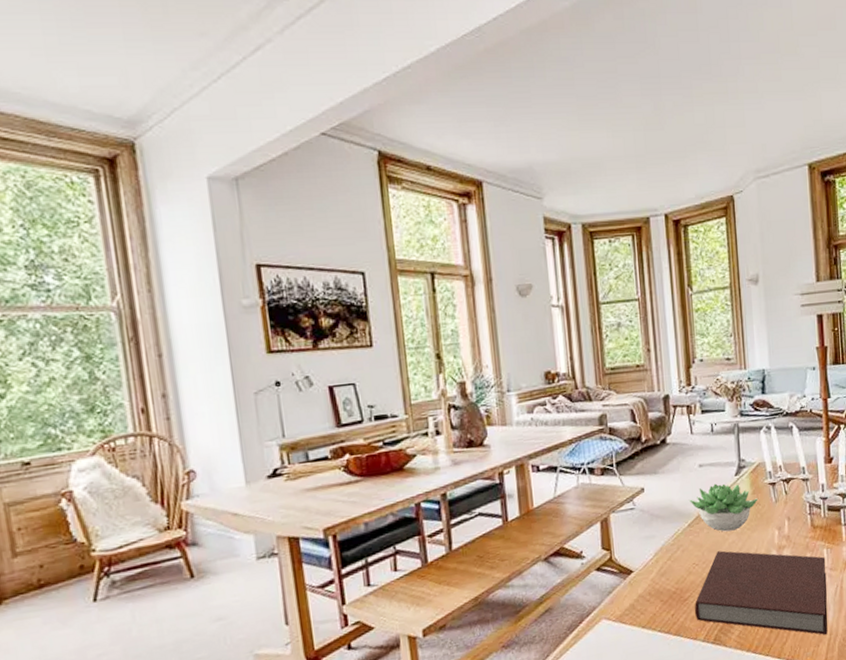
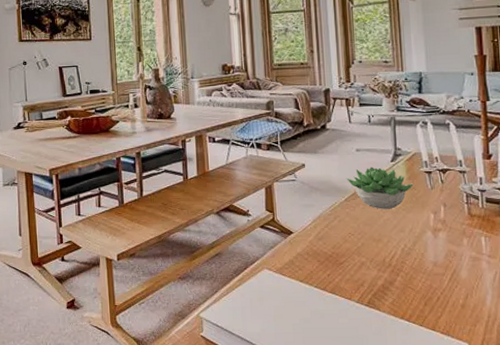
notebook: present [695,550,828,635] -> none [350,225,486,317]

